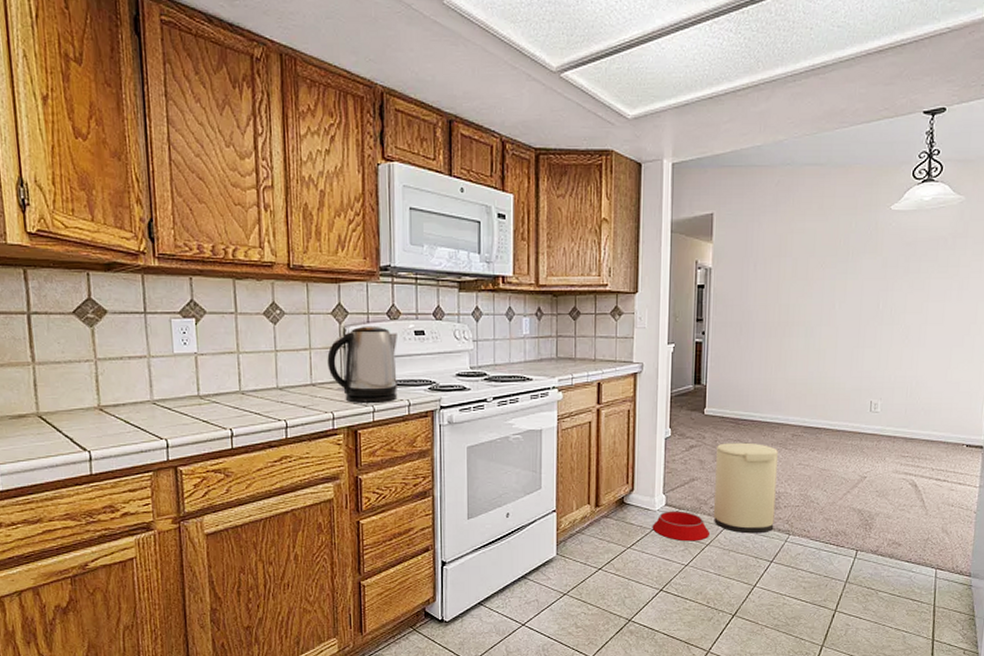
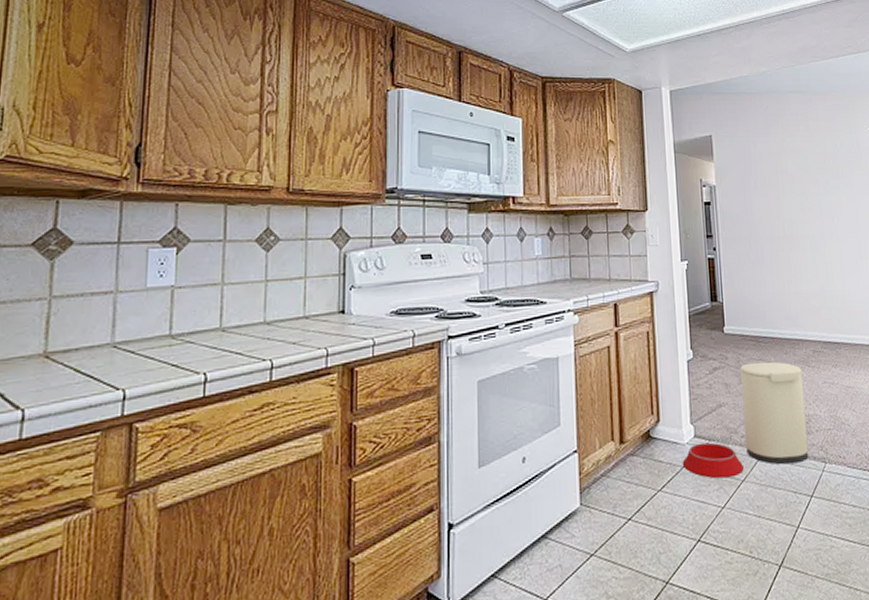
kettle: present [327,326,398,404] -> none [324,250,402,338]

